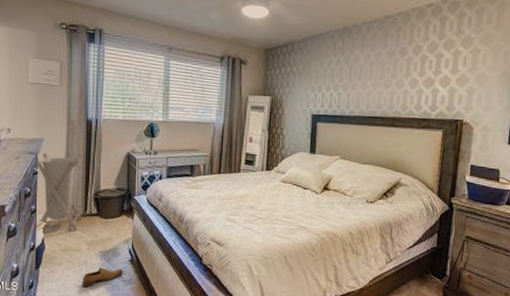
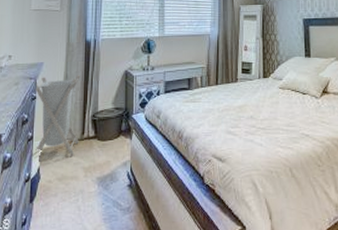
shoe: present [82,267,123,288] -> none [78,195,121,221]

